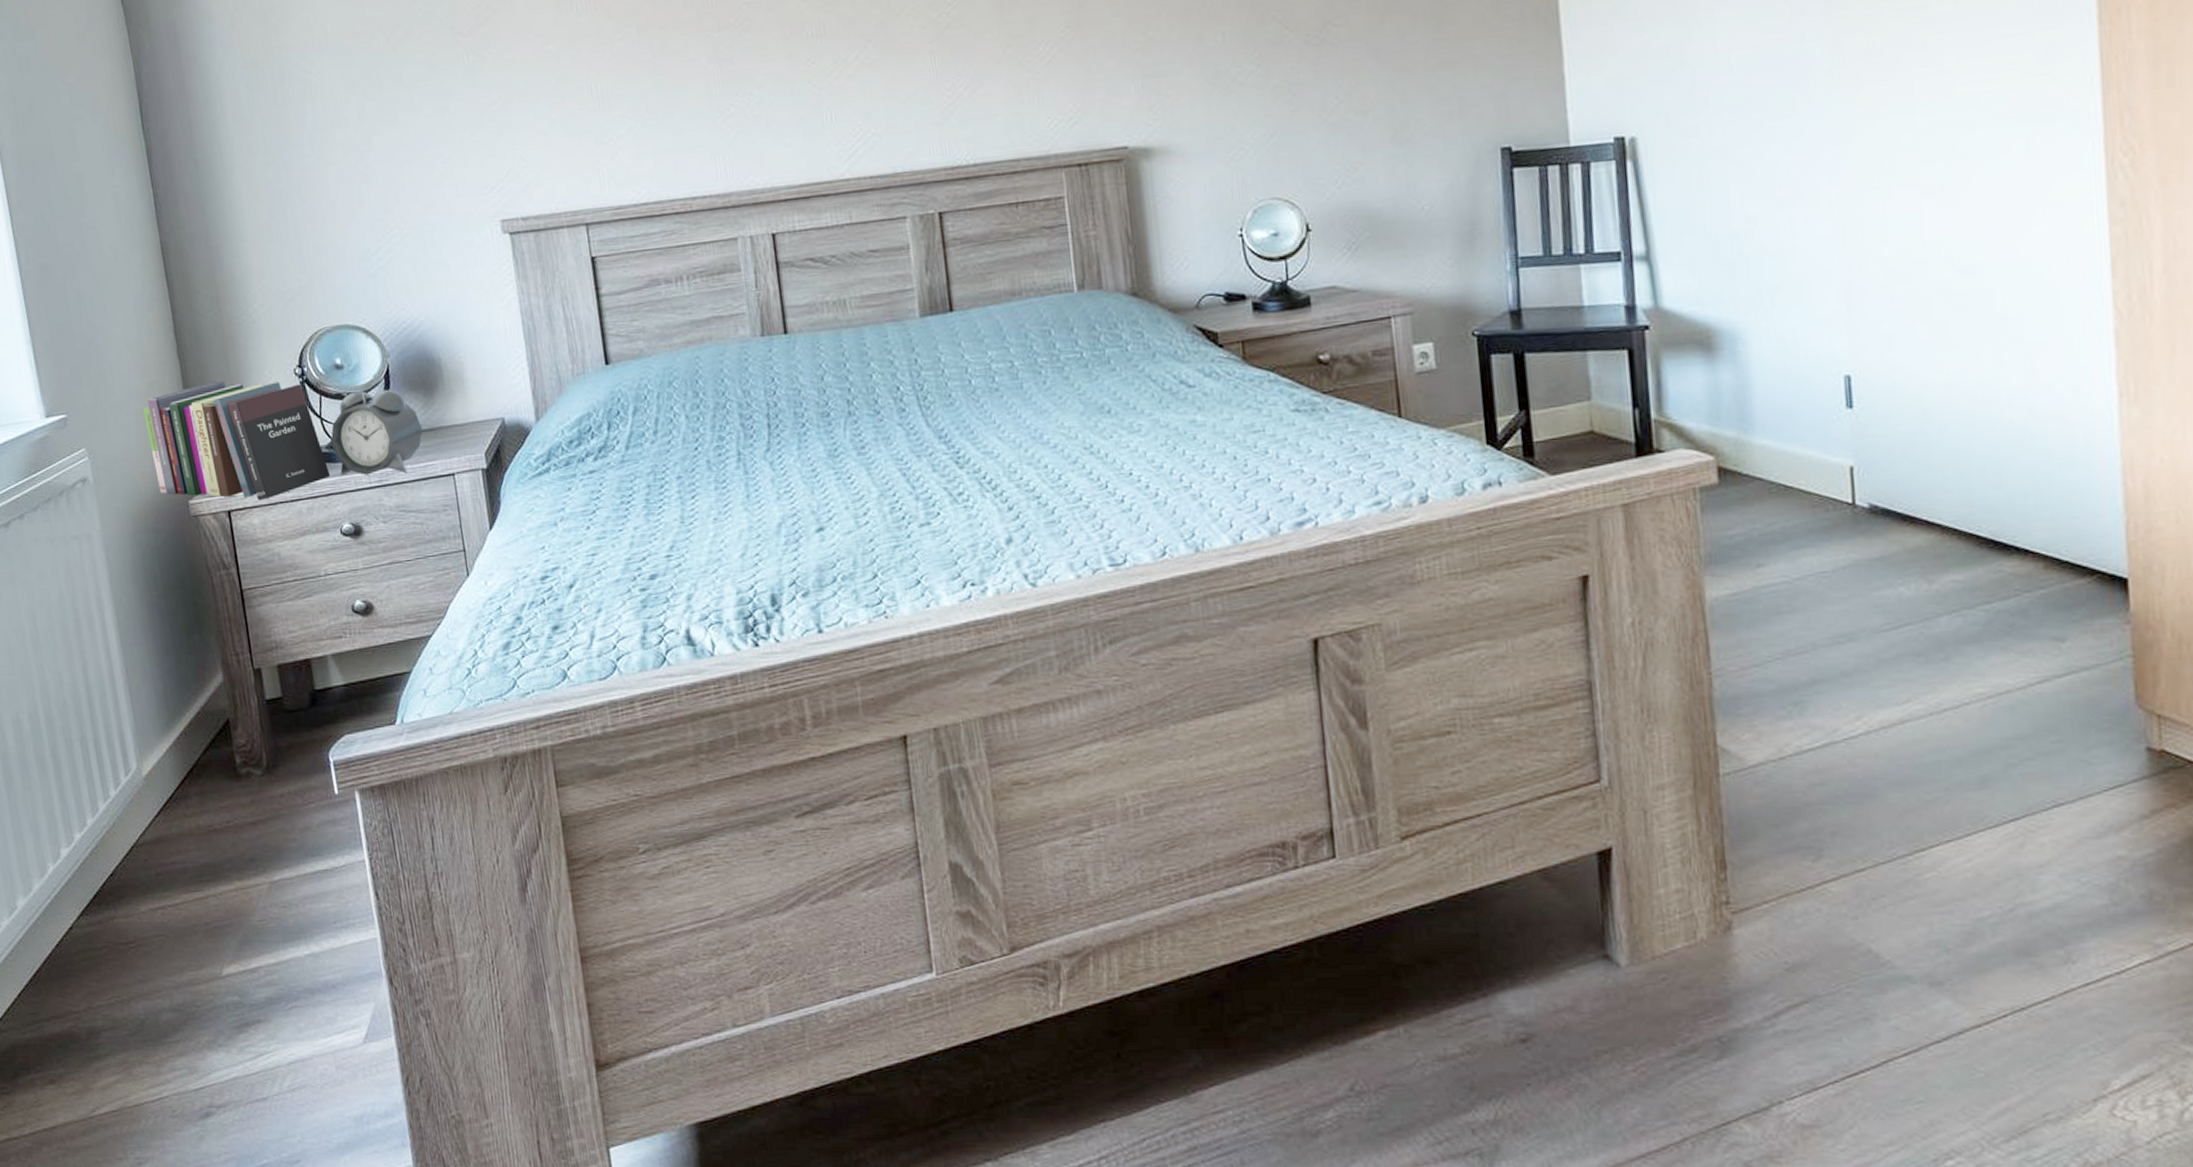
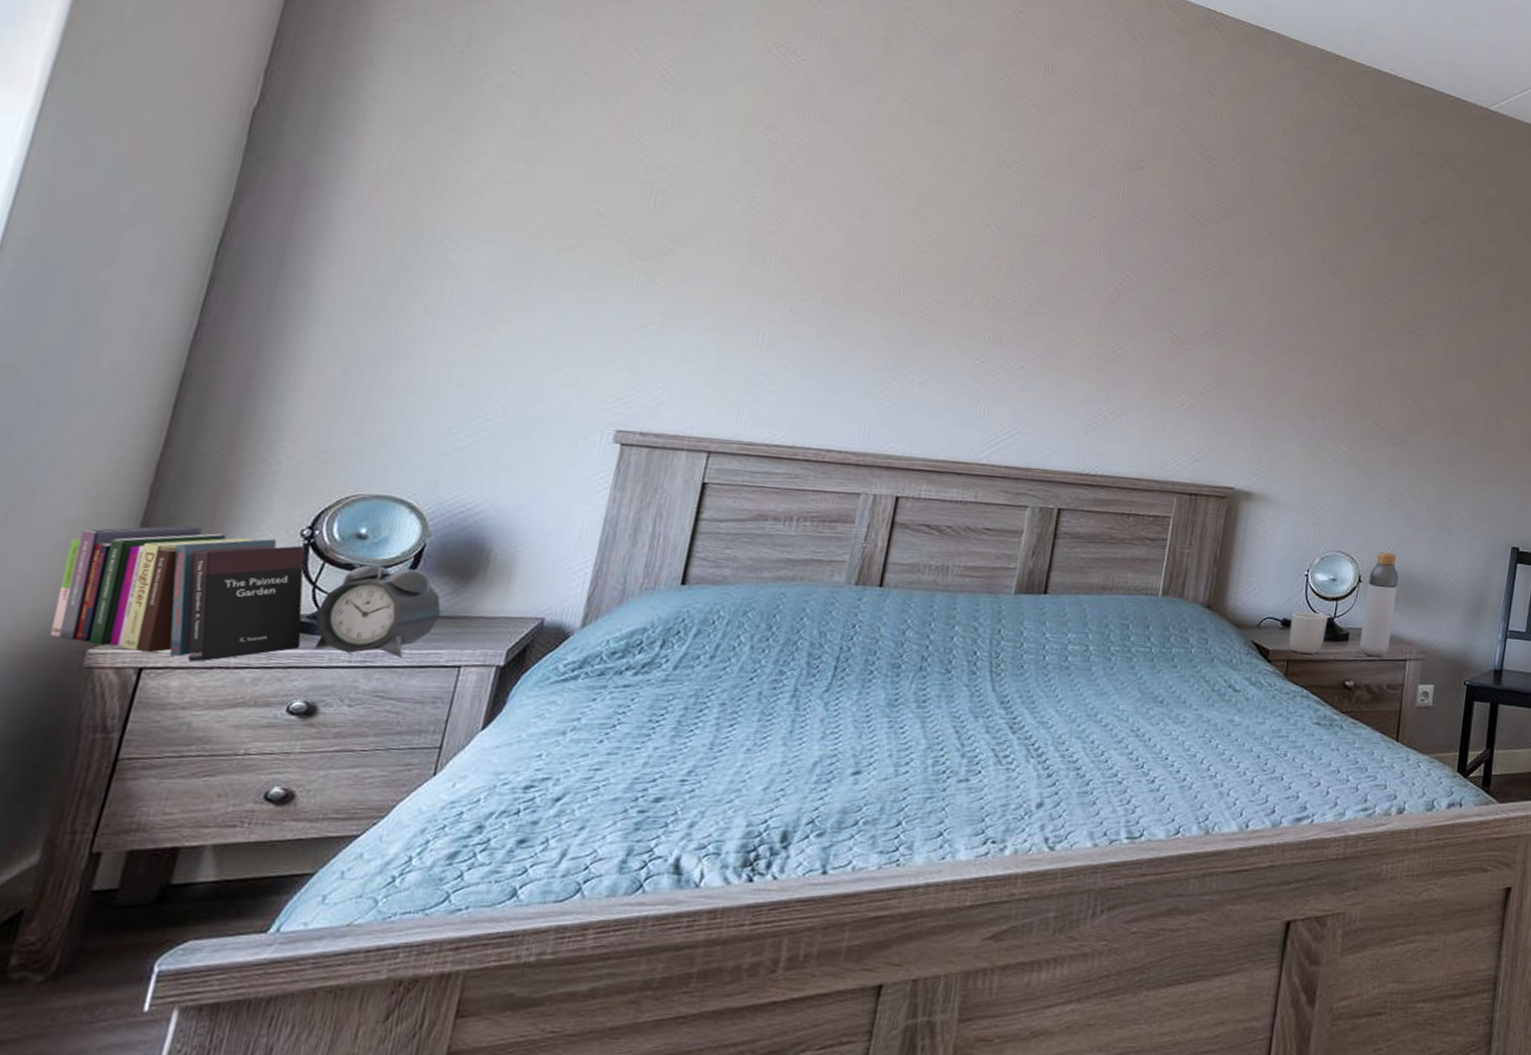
mug: none [1233,278,1281,331] -> present [1288,611,1328,654]
bottle: none [1318,187,1364,321] -> present [1359,552,1399,657]

